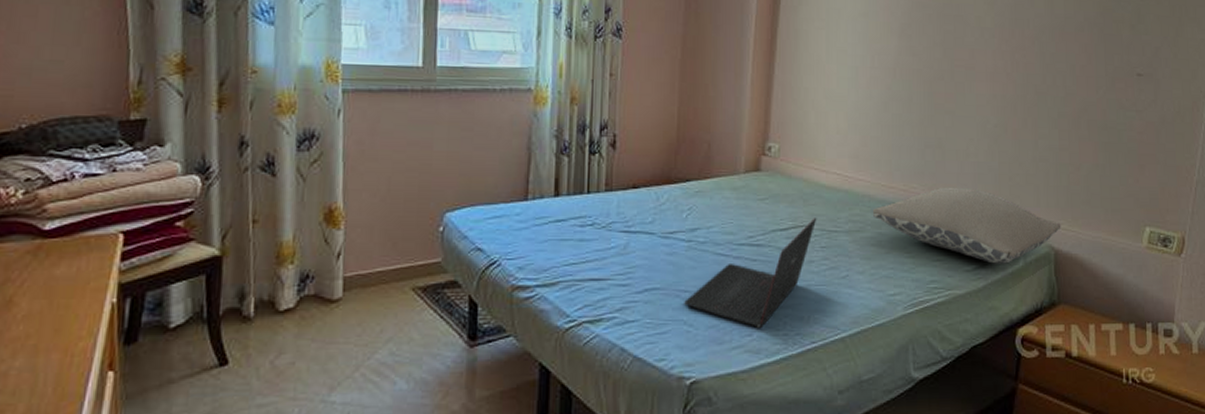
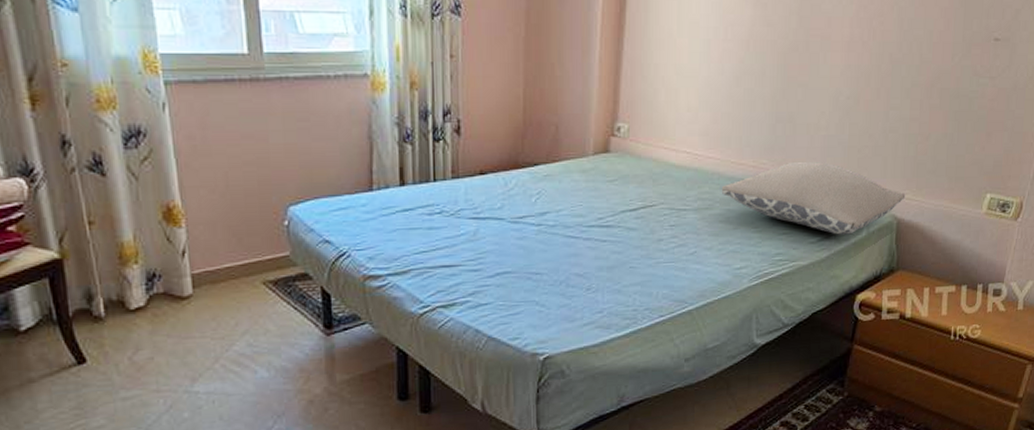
laptop: present [684,218,817,328] -> none [536,197,667,305]

